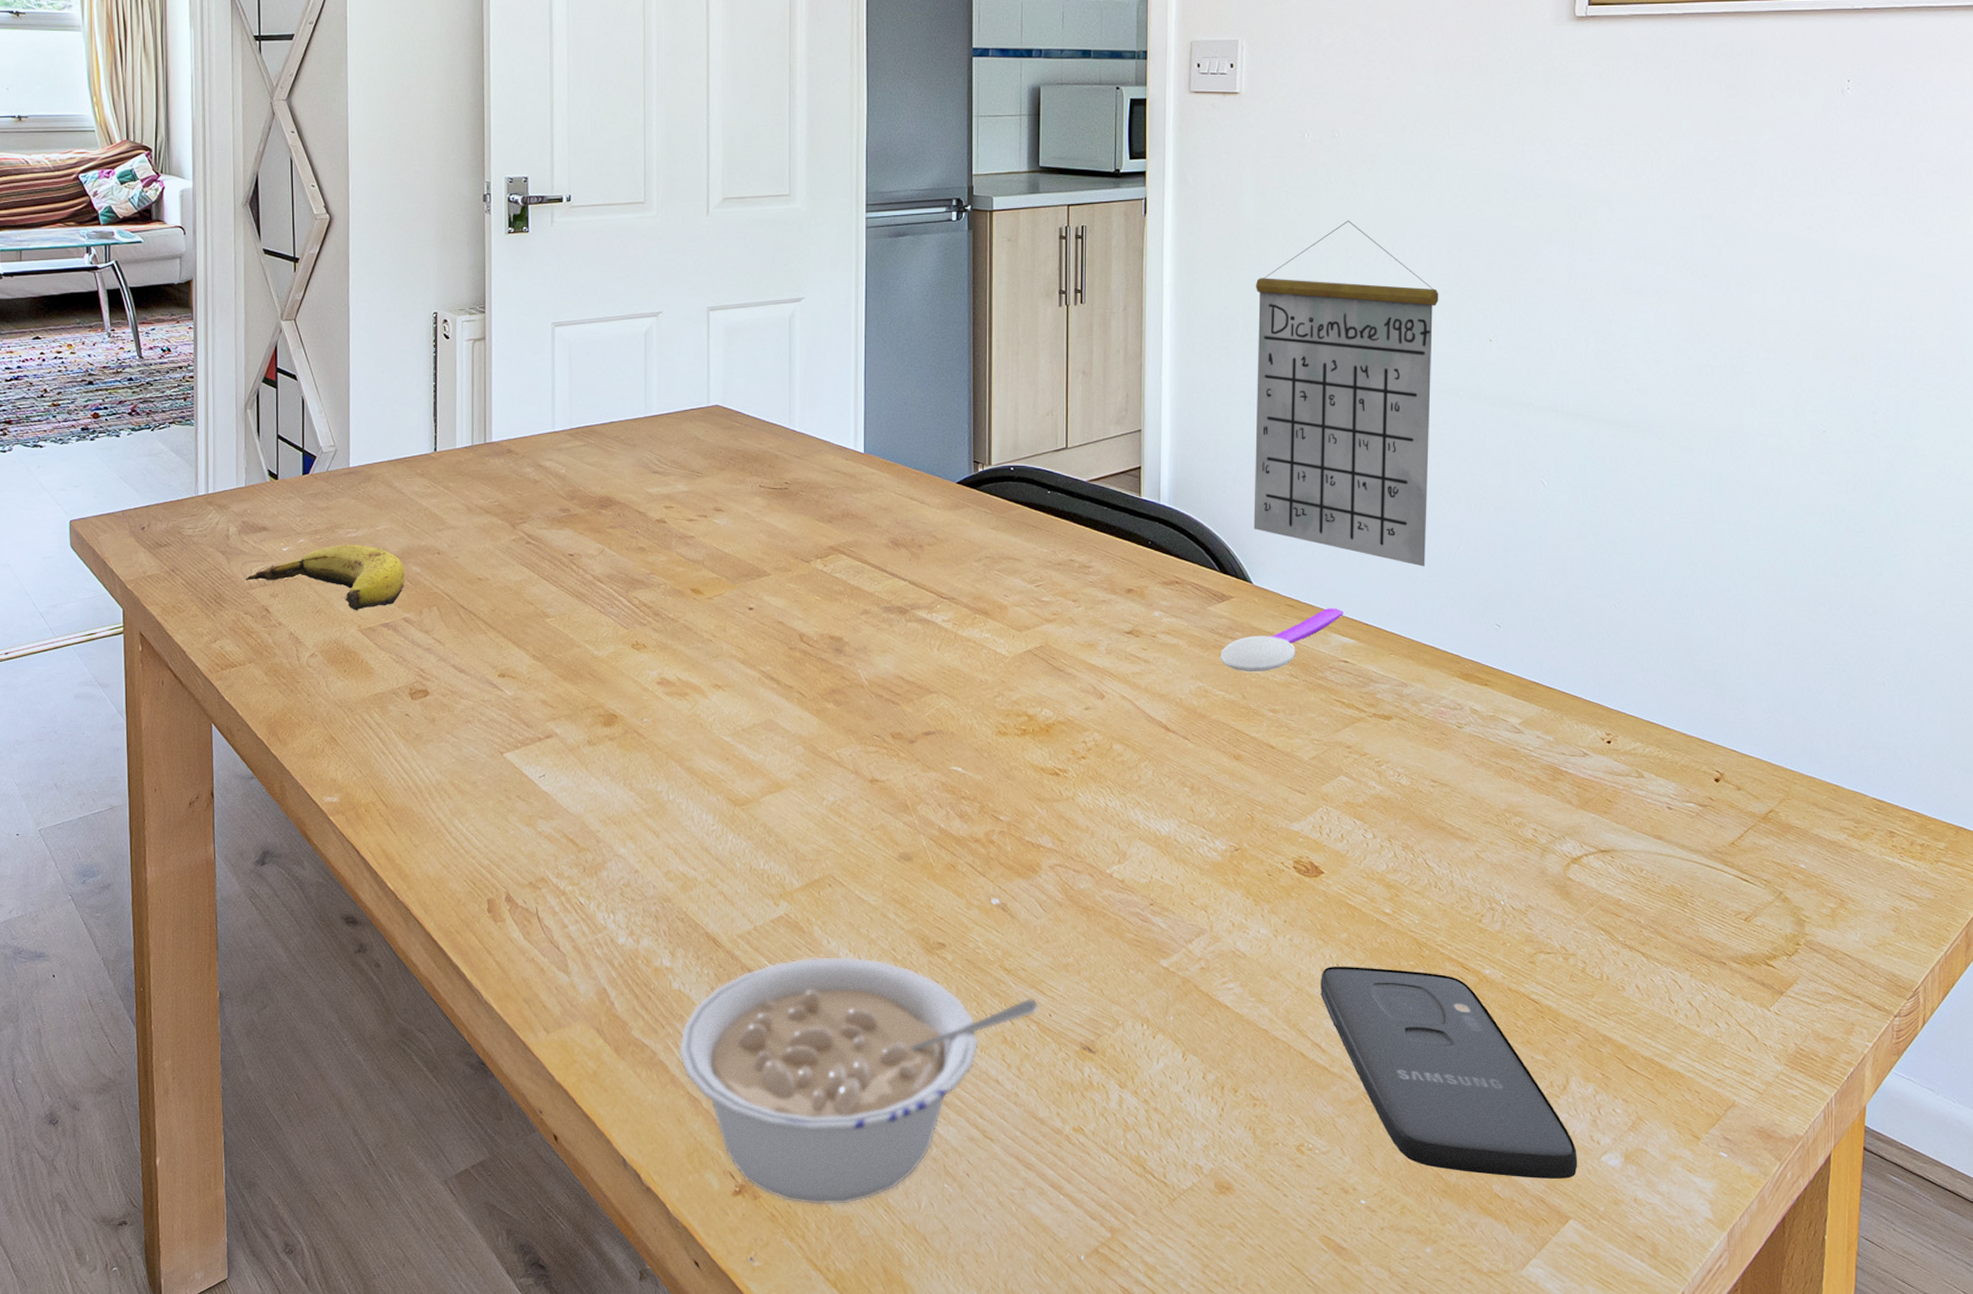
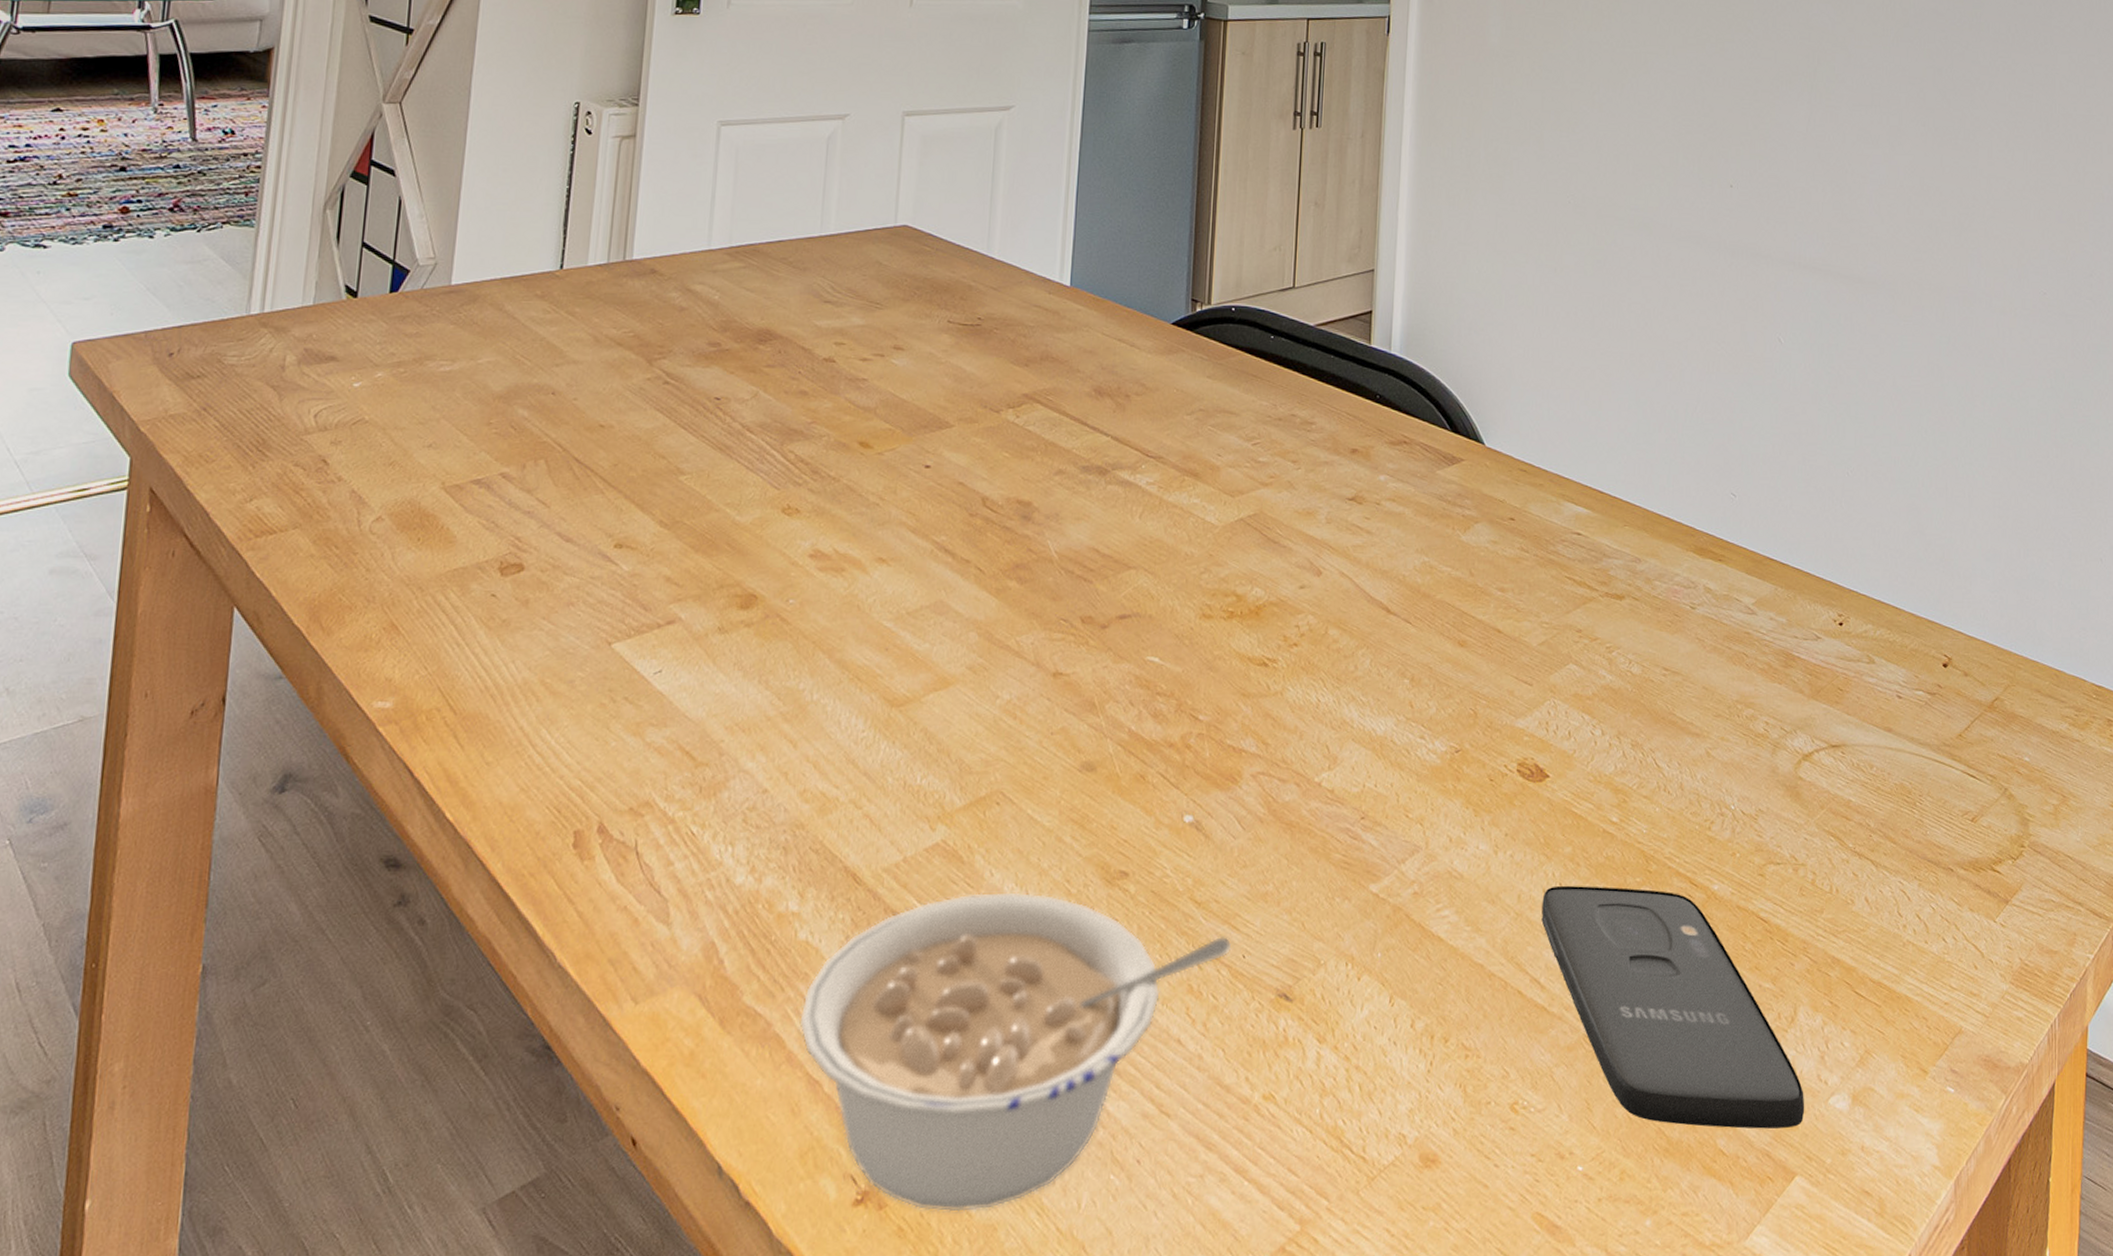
banana: present [244,544,405,611] -> none [298,380,509,464]
spoon: present [1221,608,1344,672] -> none [1448,473,1578,546]
calendar: present [1254,220,1439,567] -> none [1488,51,1682,429]

